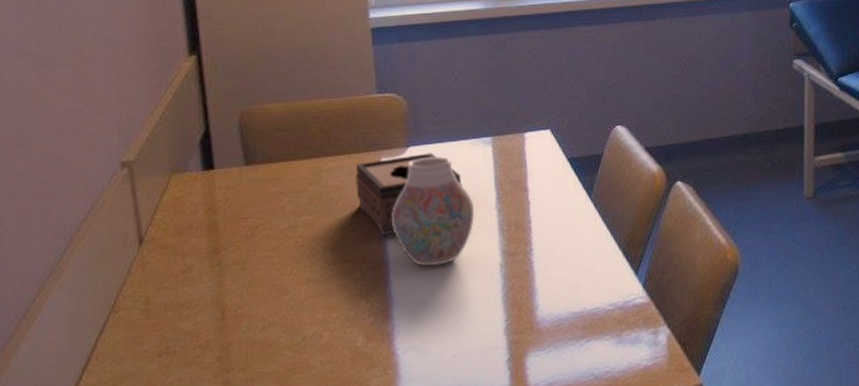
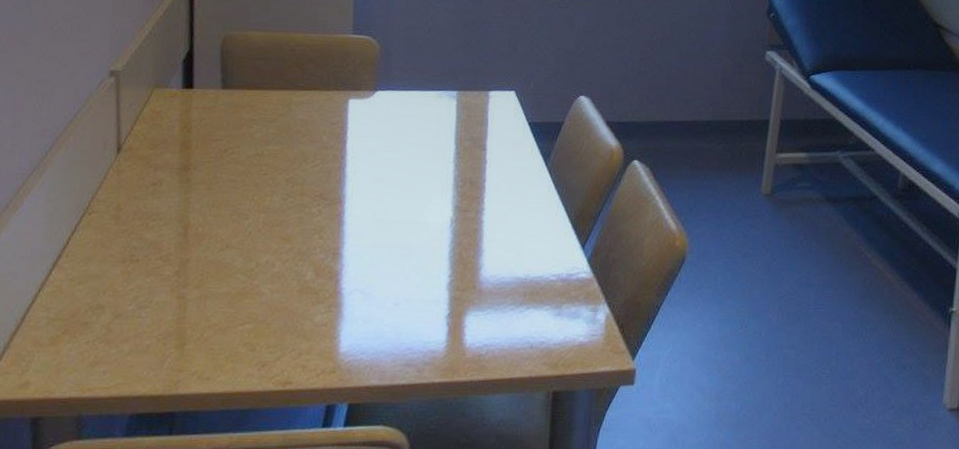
tissue box: present [356,153,463,236] -> none [322,99,424,175]
vase: present [392,156,475,267] -> none [352,103,433,212]

